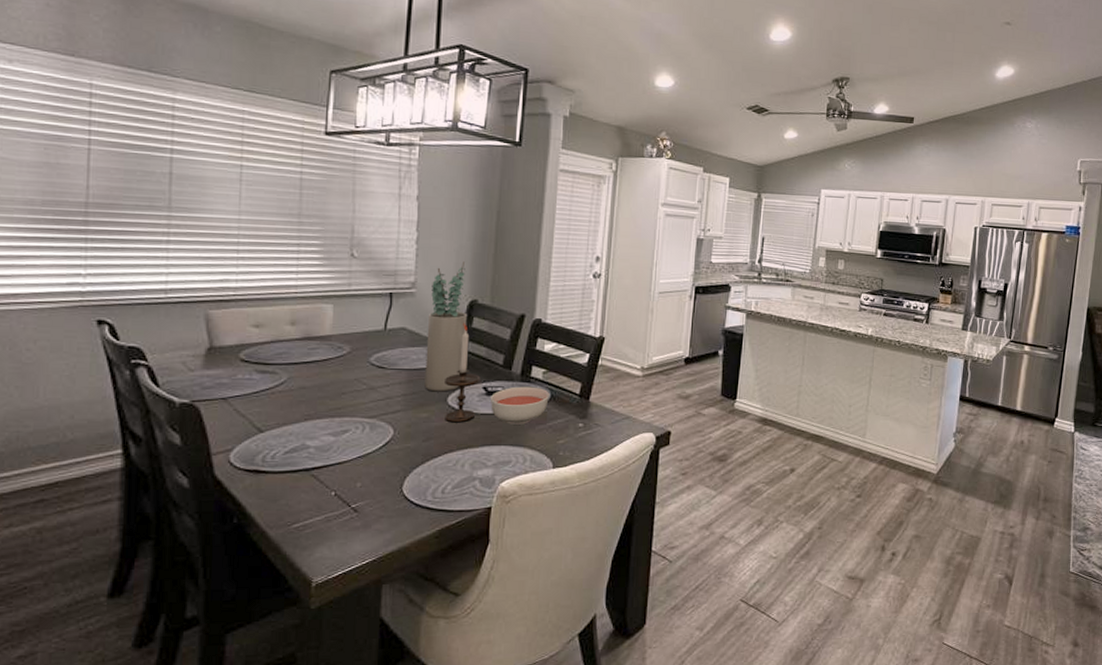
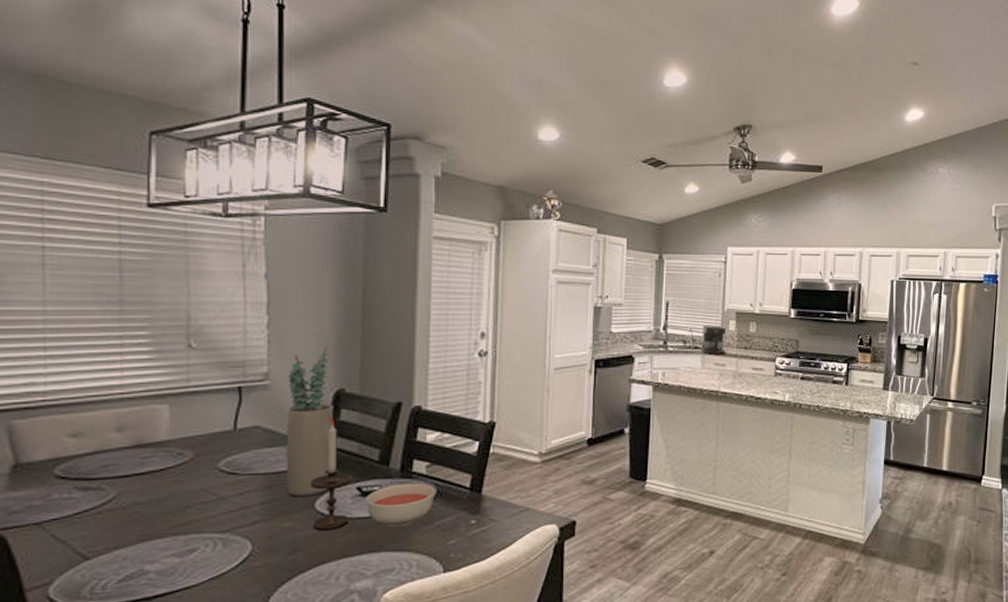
coffee maker: none [792,260,817,288] -> present [702,325,727,354]

